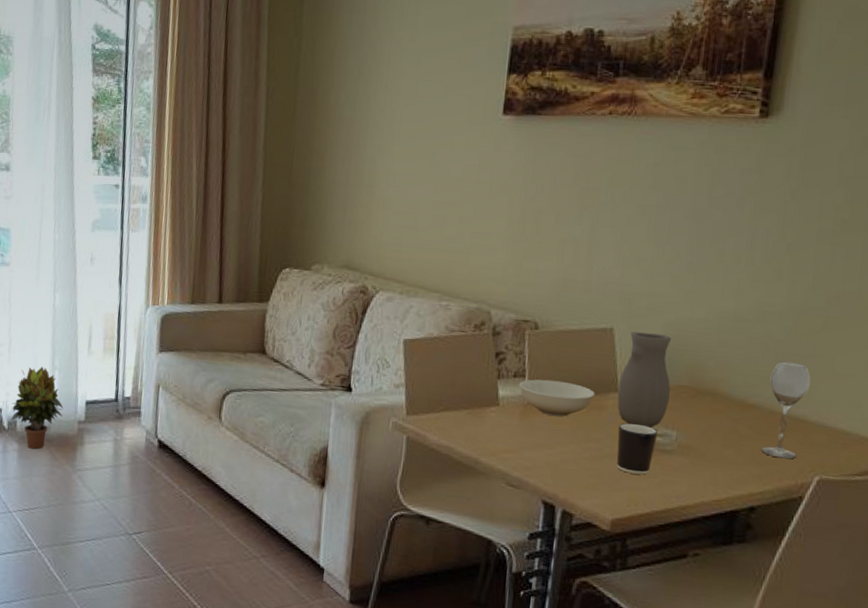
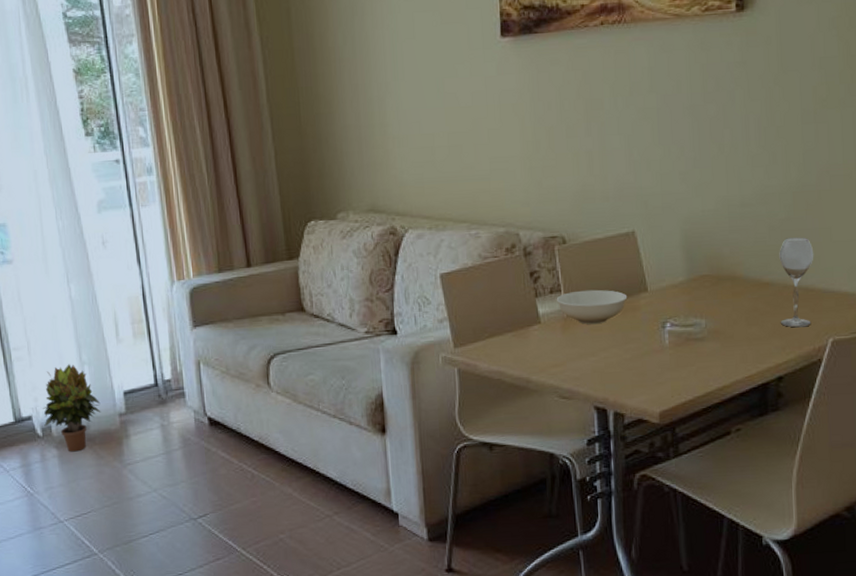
mug: present [616,423,658,475] -> none [652,318,689,366]
vase: present [617,332,671,429] -> none [647,230,694,321]

